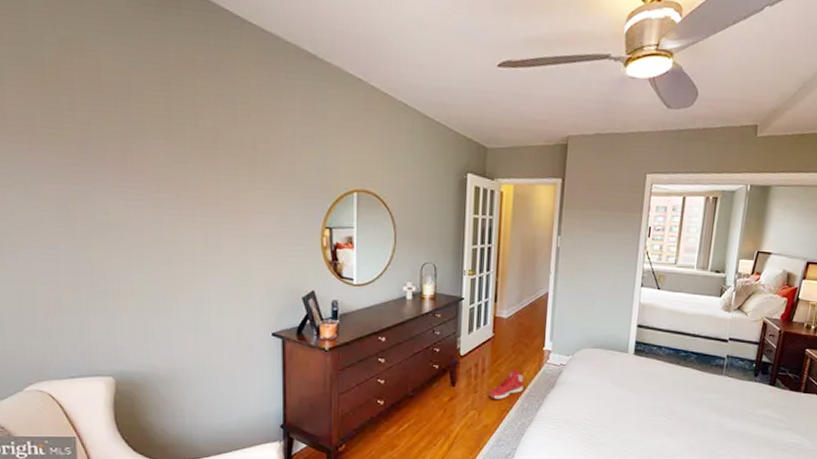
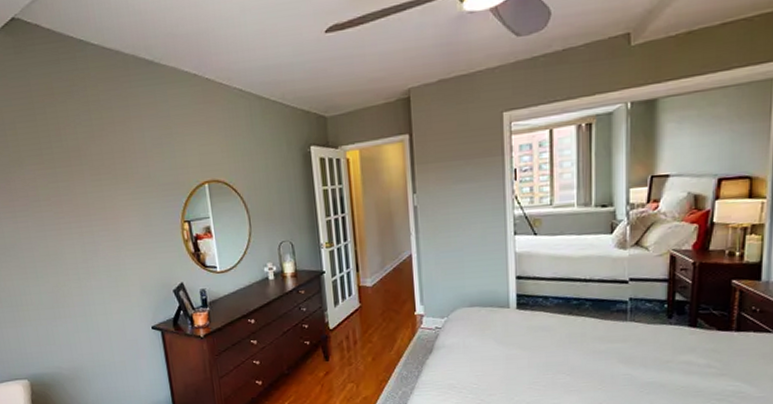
sneaker: present [488,368,524,399] -> none [363,337,399,370]

